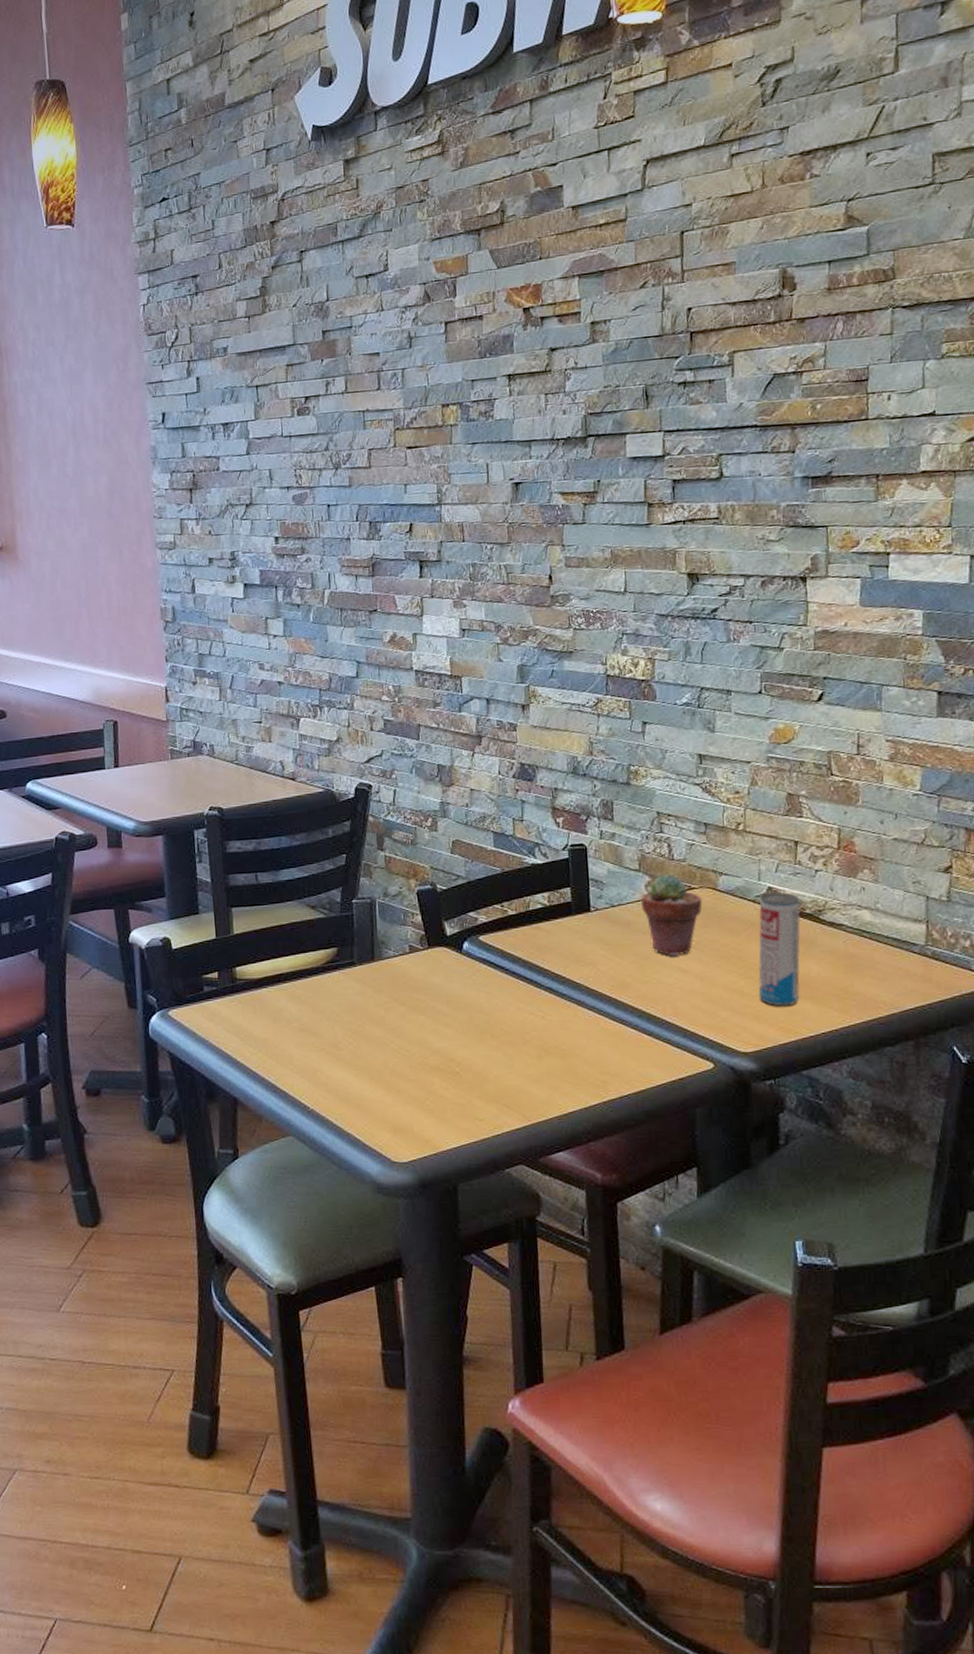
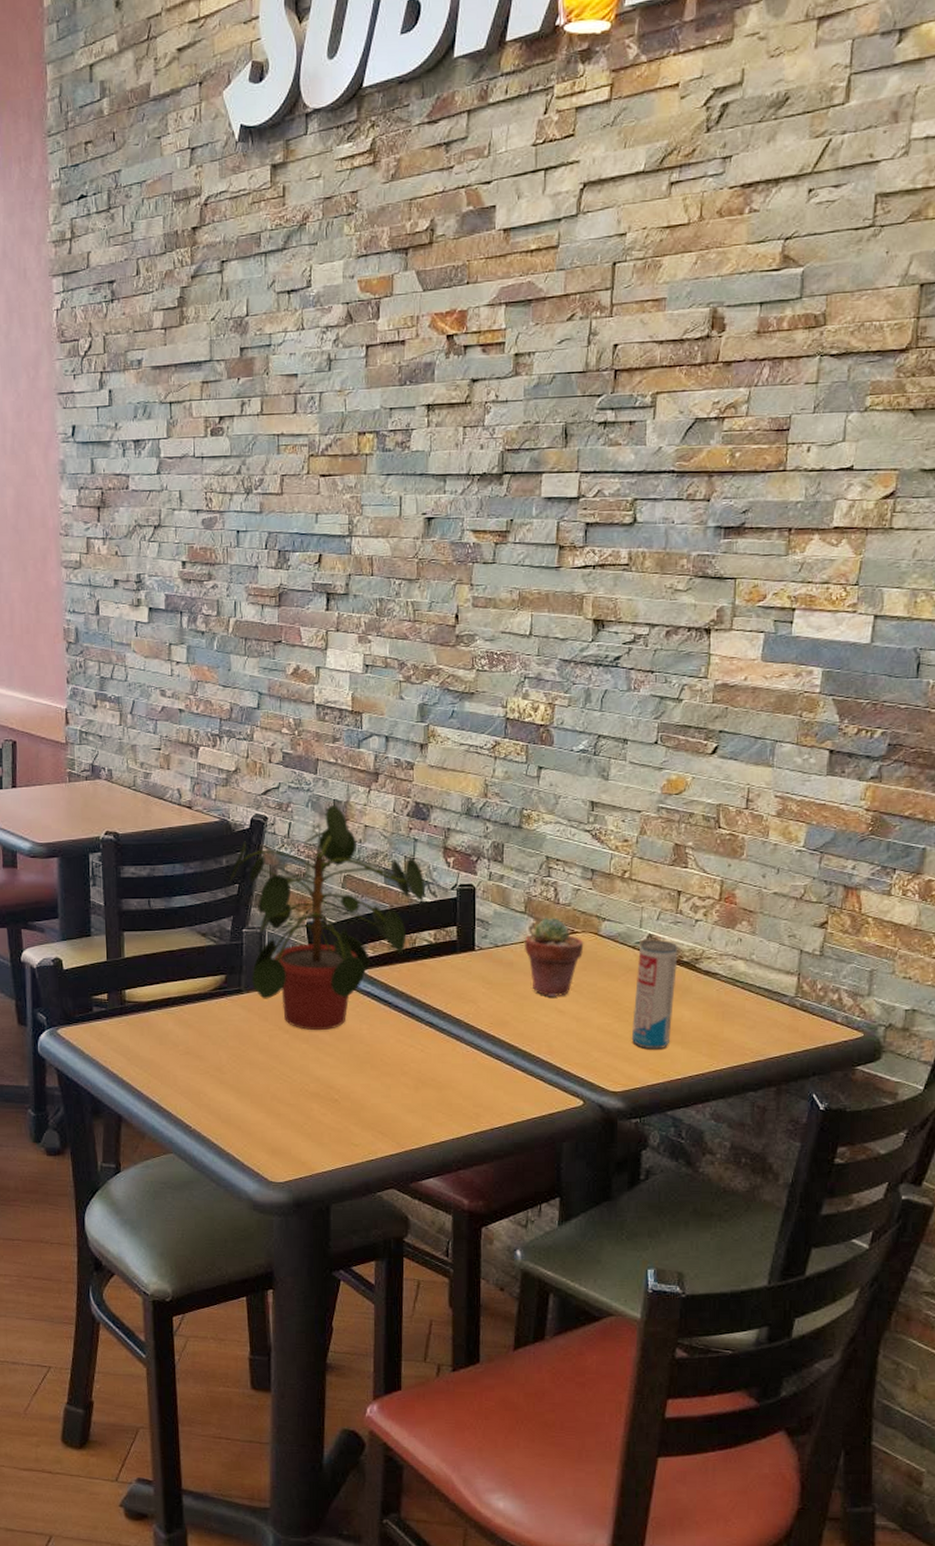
potted plant: none [336,769,536,1001] -> present [229,804,426,1030]

